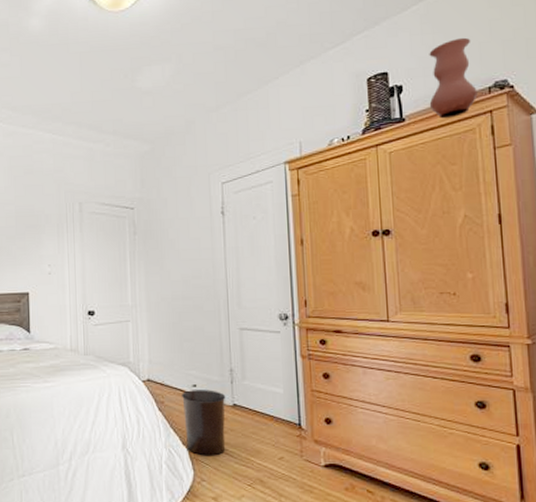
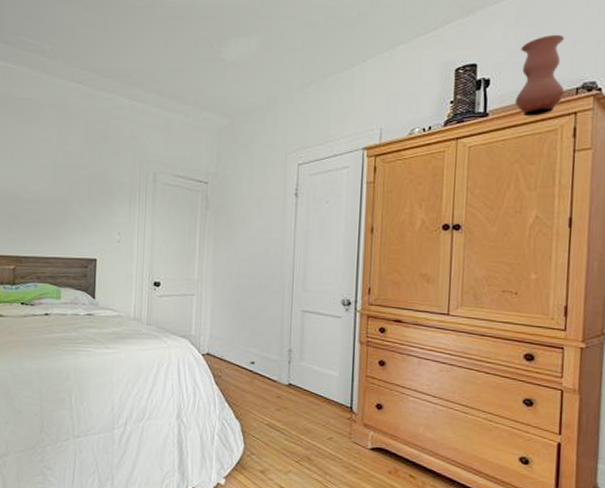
waste bin: present [181,390,226,456] -> none [238,367,283,432]

